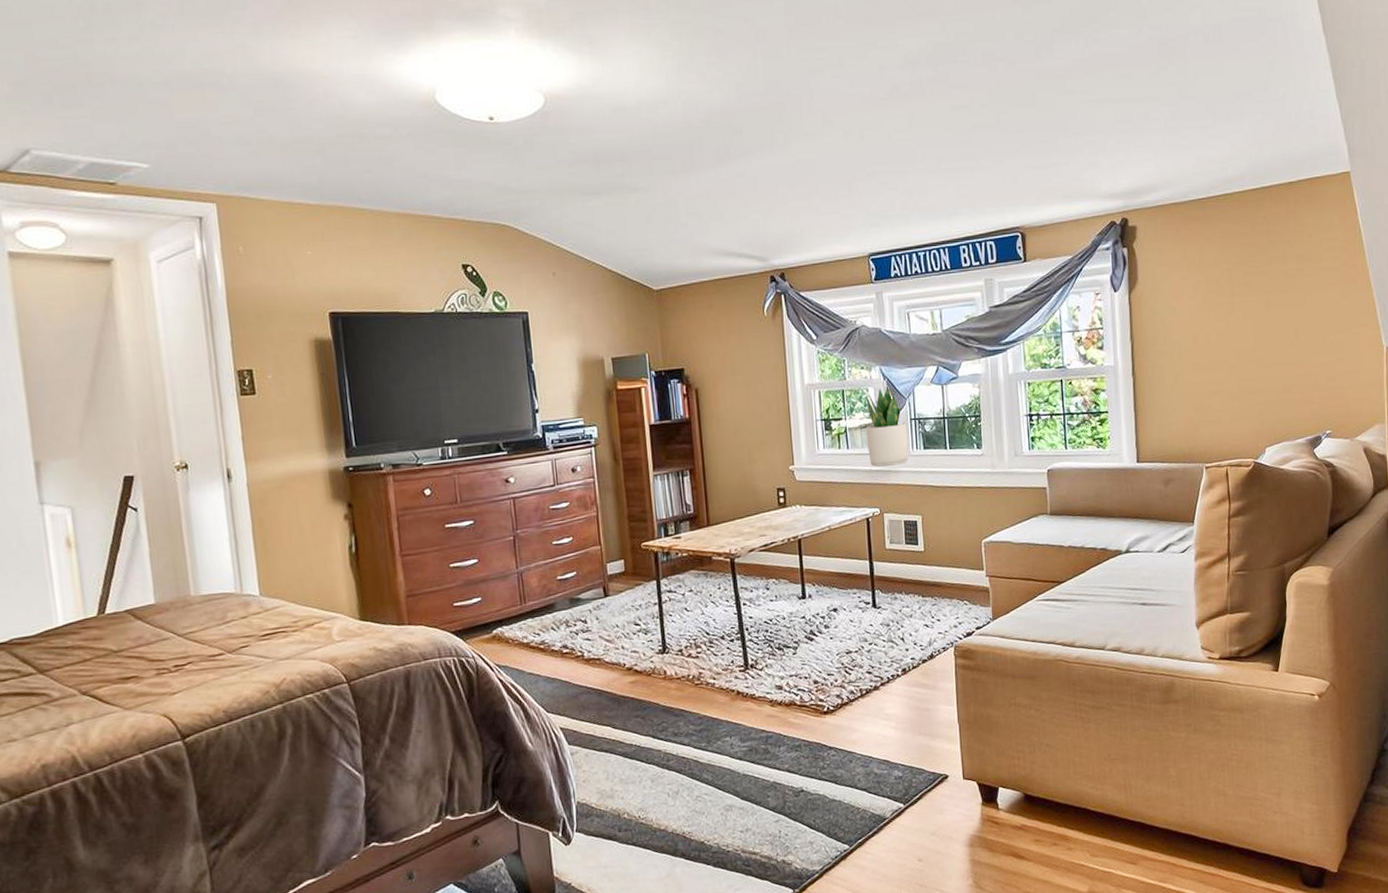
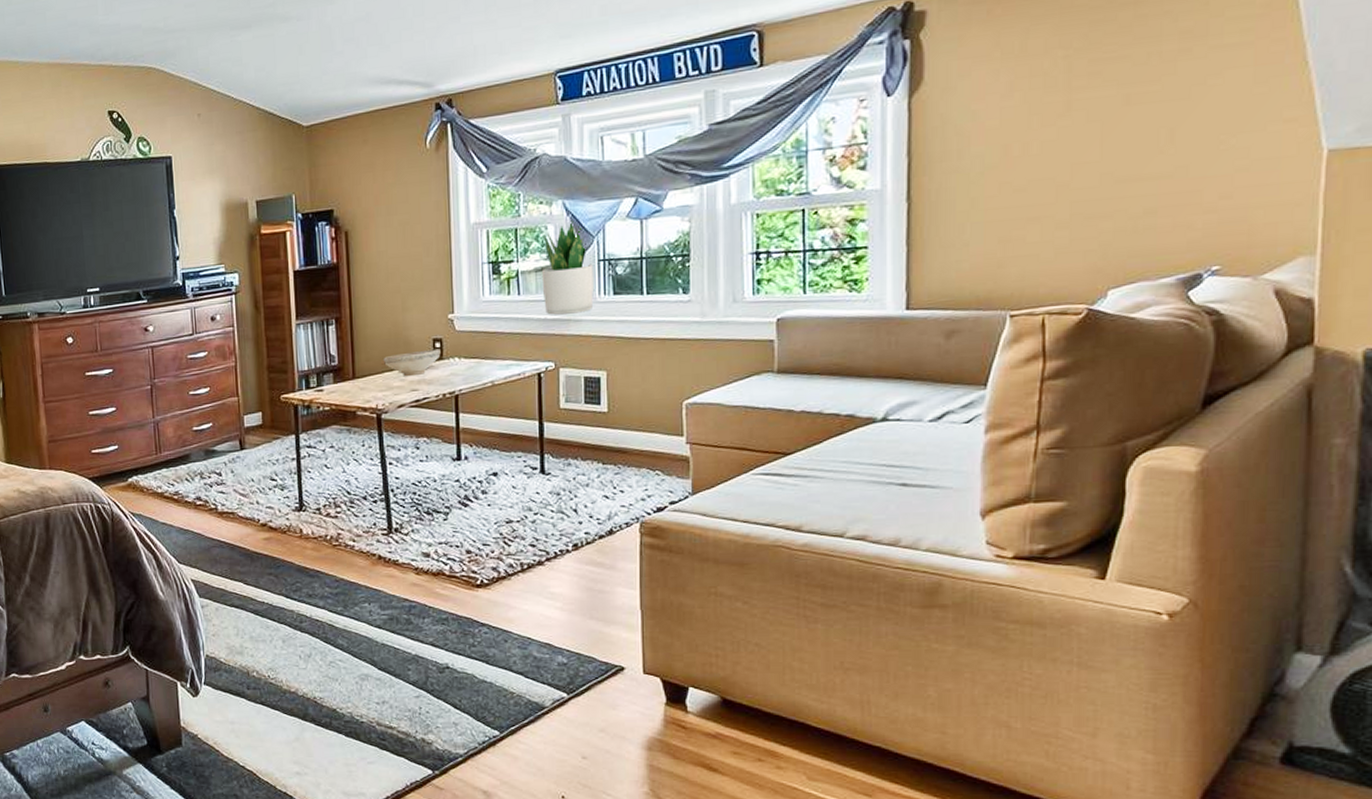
decorative bowl: none [733,497,784,524] -> present [383,349,441,377]

